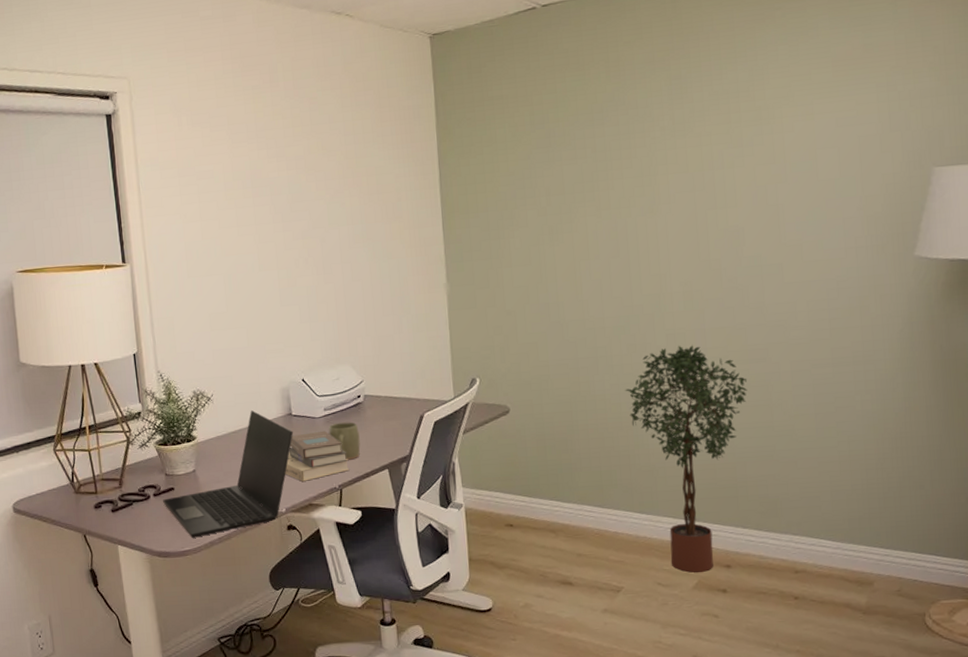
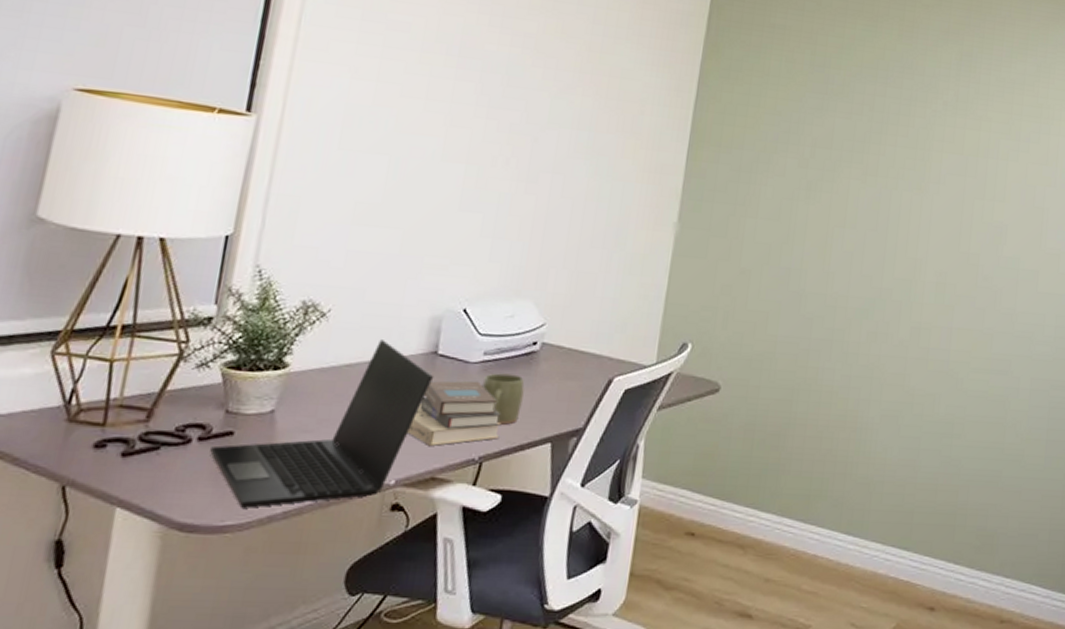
potted tree: present [625,345,748,573] -> none [855,341,986,614]

